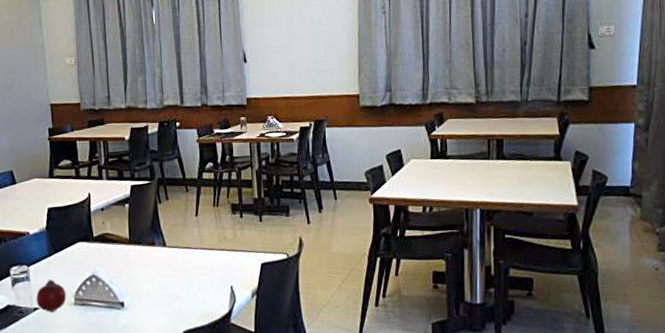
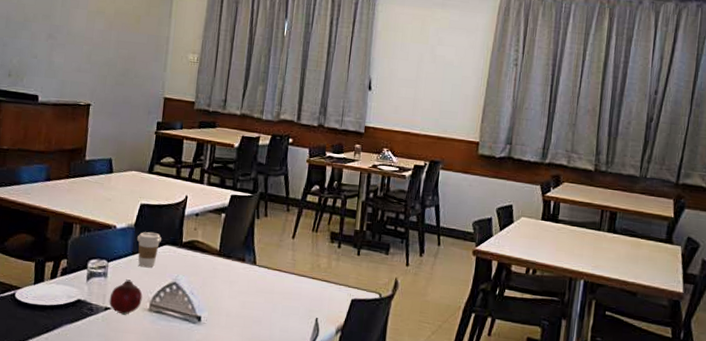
coffee cup: none [51,232,74,266] -> present [137,231,161,268]

